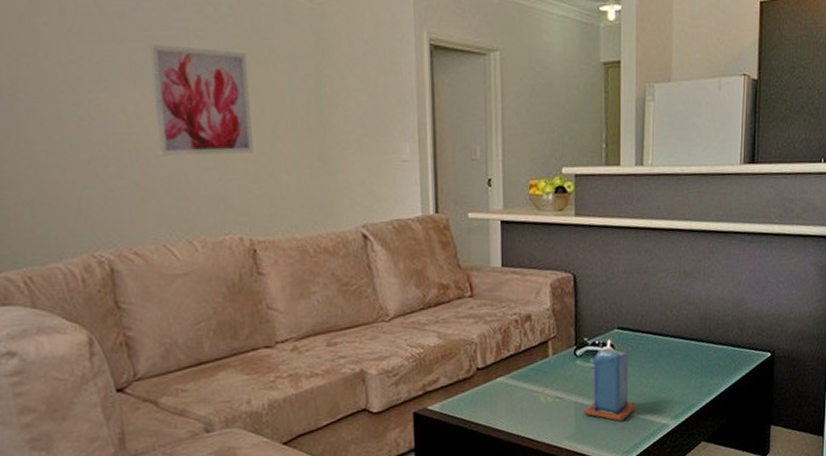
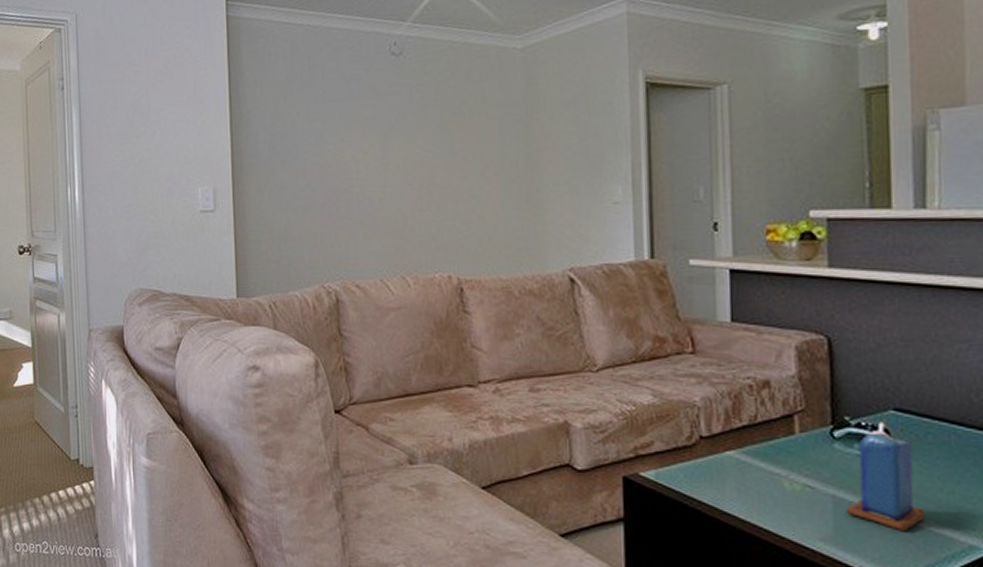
wall art: present [149,44,253,156] -> none [378,100,464,199]

